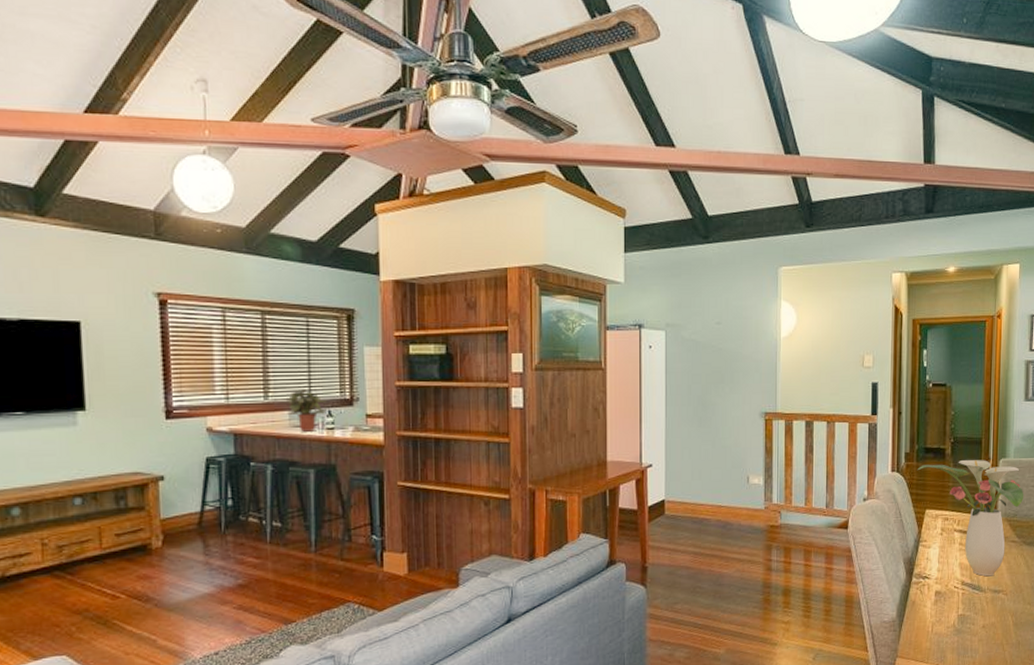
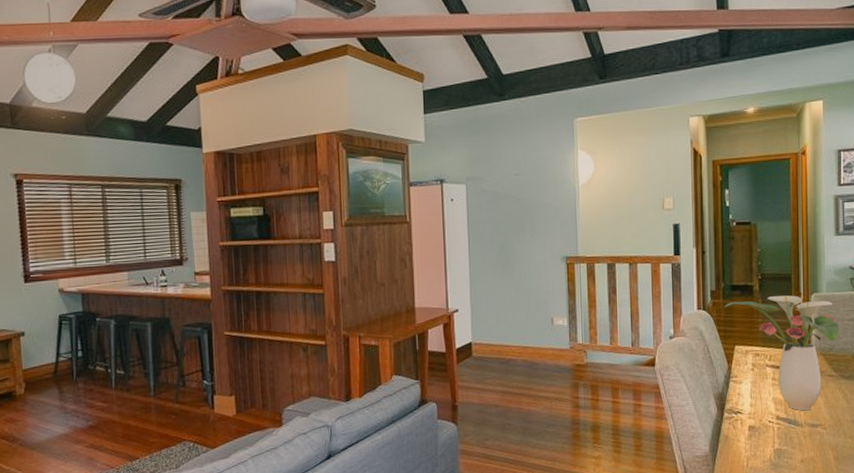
potted plant: present [286,389,328,432] -> none [125,252,161,290]

